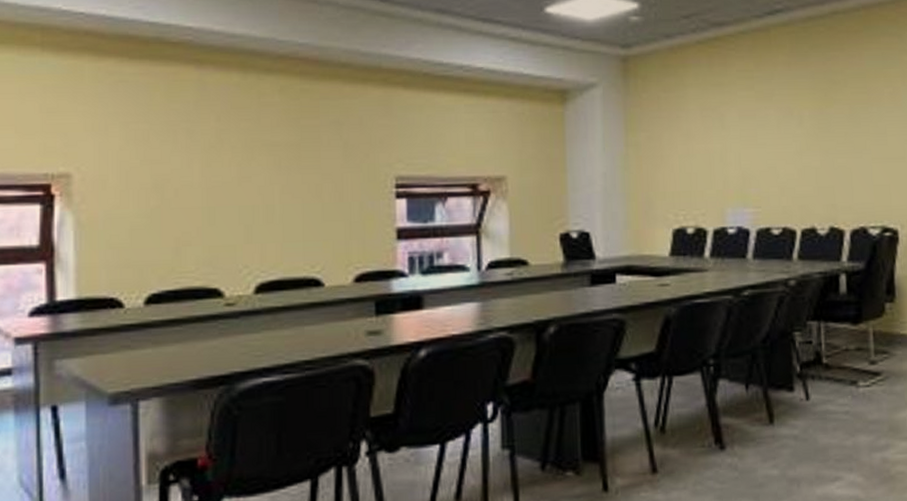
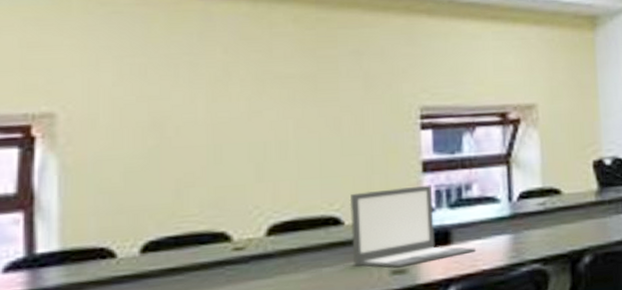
laptop: none [329,251,447,330] -> present [349,185,477,269]

